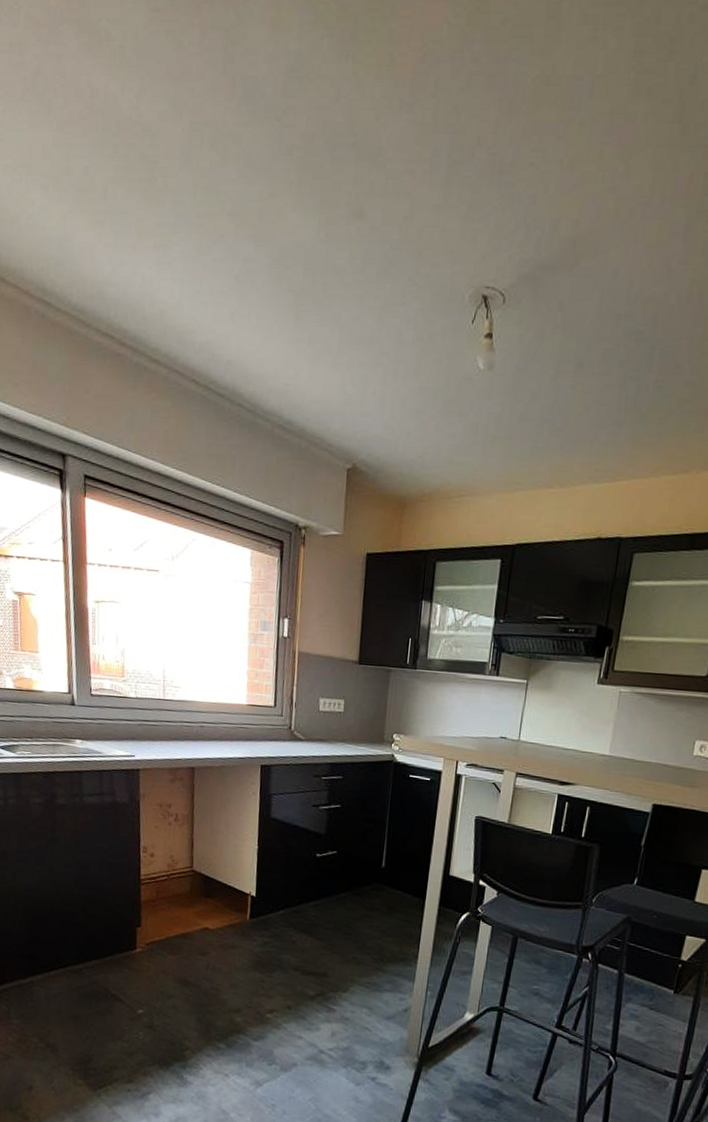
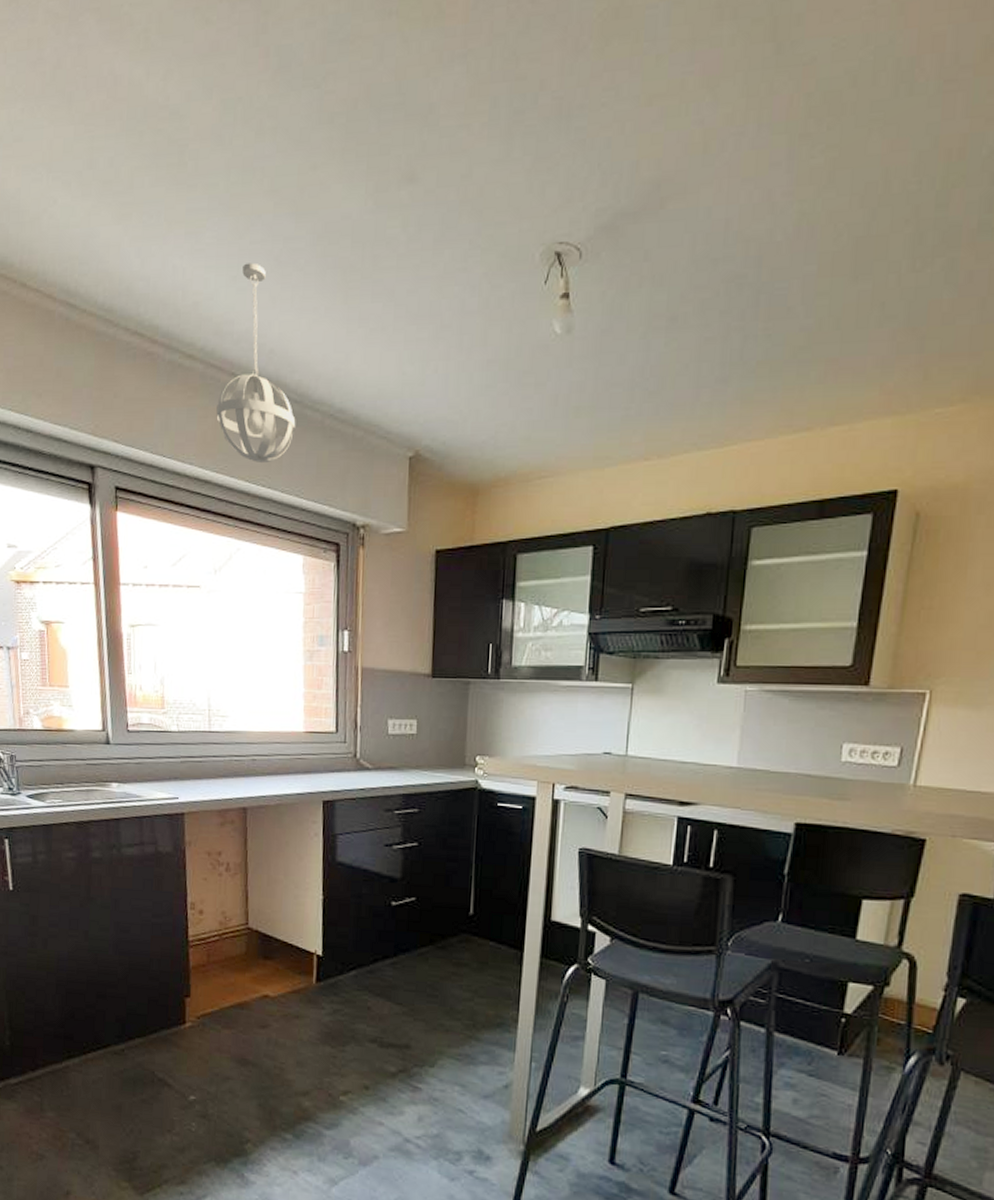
pendant light: none [177,279,249,464] -> present [216,262,296,462]

